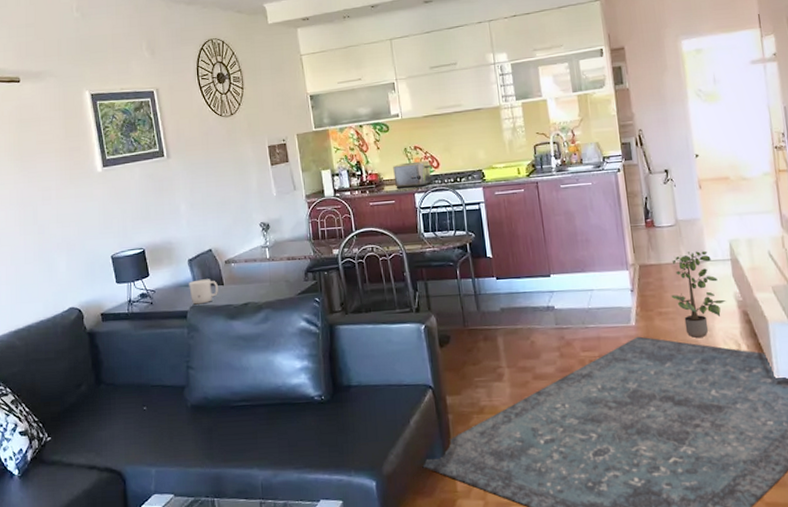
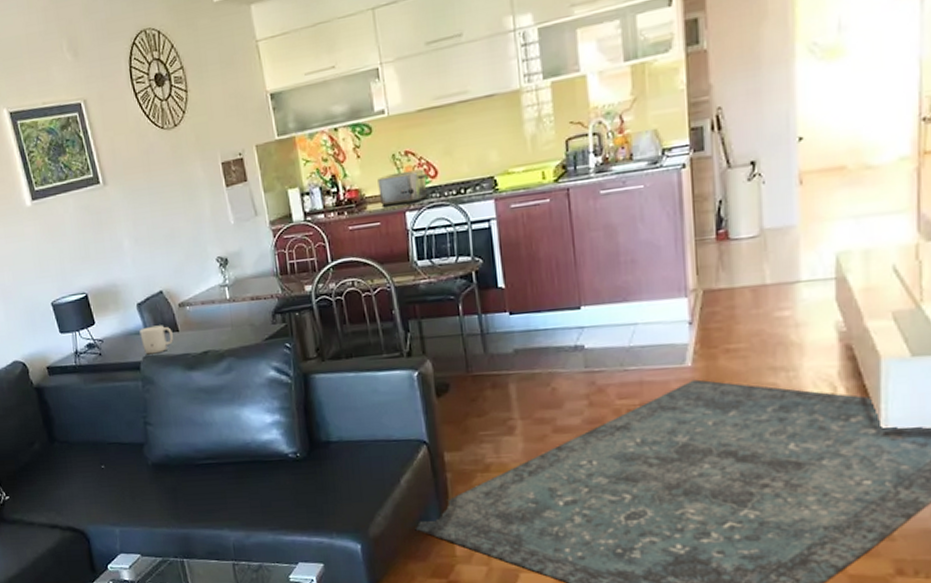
potted plant: present [671,250,726,338] -> none [744,268,822,380]

